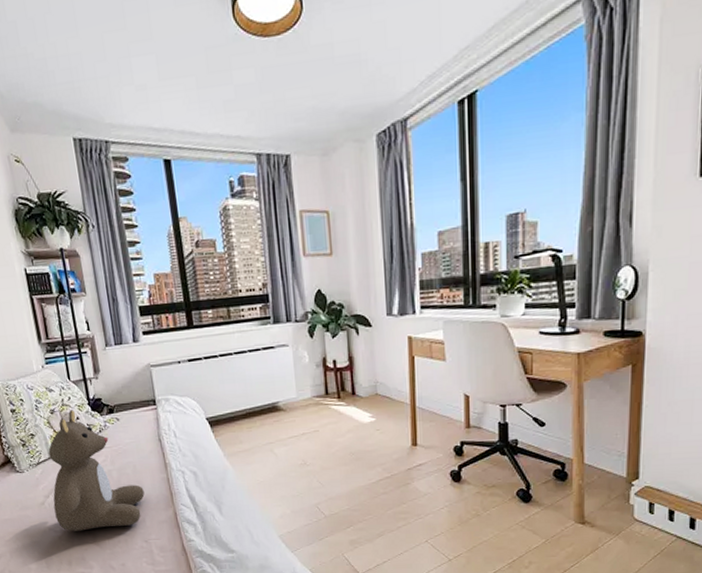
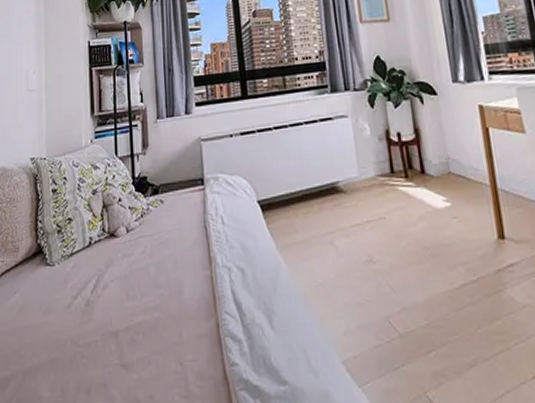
teddy bear: present [48,410,145,531] -> none [80,190,184,346]

